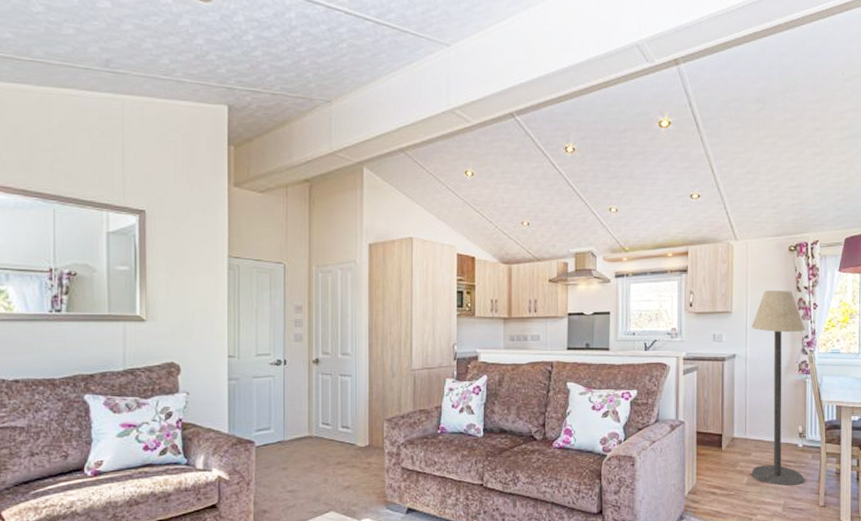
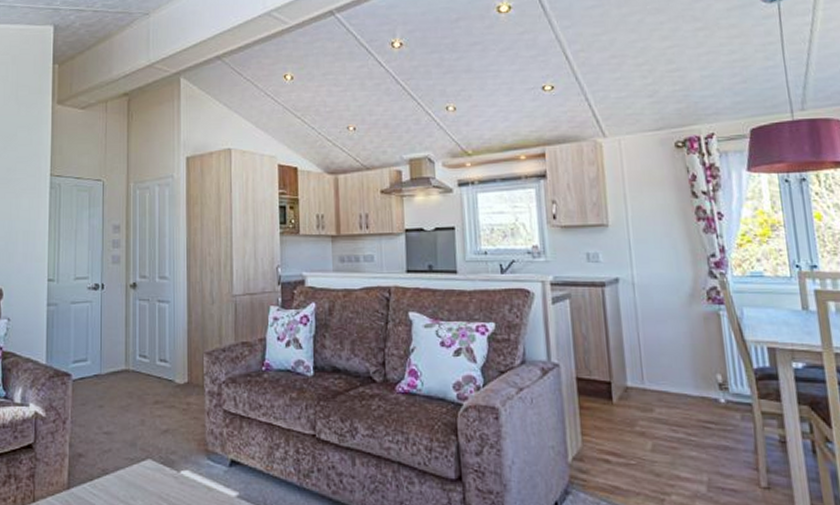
floor lamp: present [751,290,805,486] -> none [636,196,734,456]

